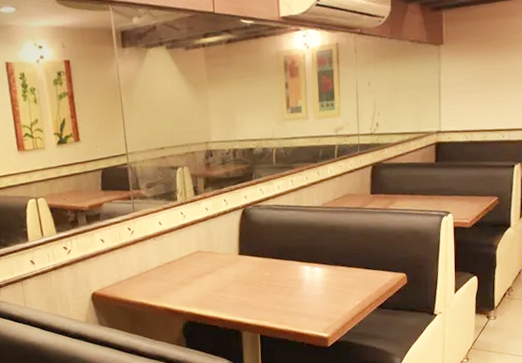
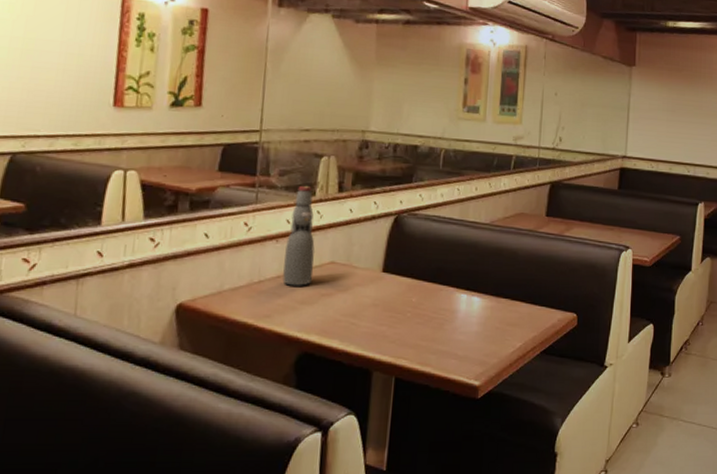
bottle: none [161,194,186,272] -> present [282,186,315,286]

